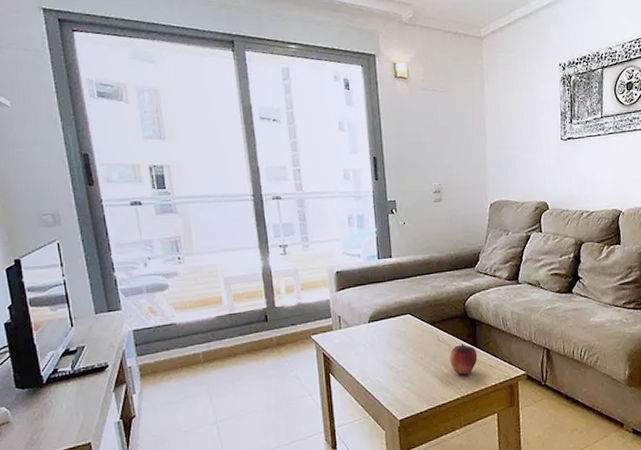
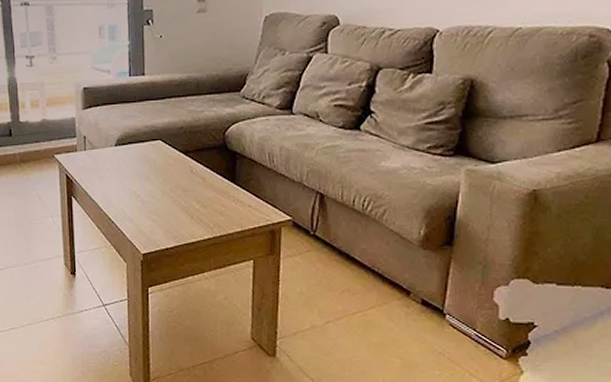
fruit: present [449,343,478,375] -> none [203,178,235,214]

